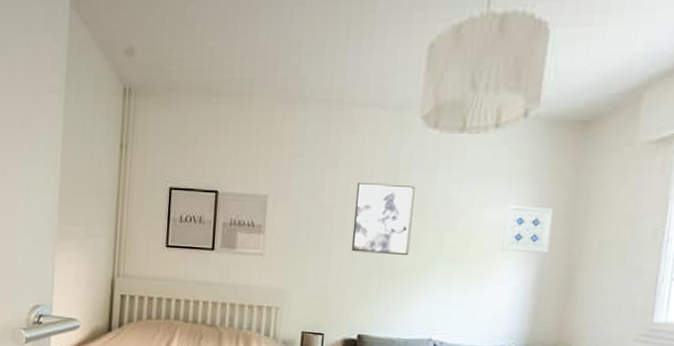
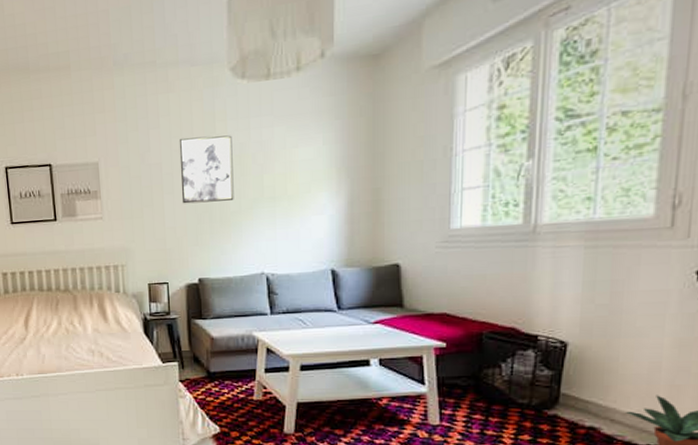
wall art: present [502,205,554,253] -> none [315,139,357,184]

